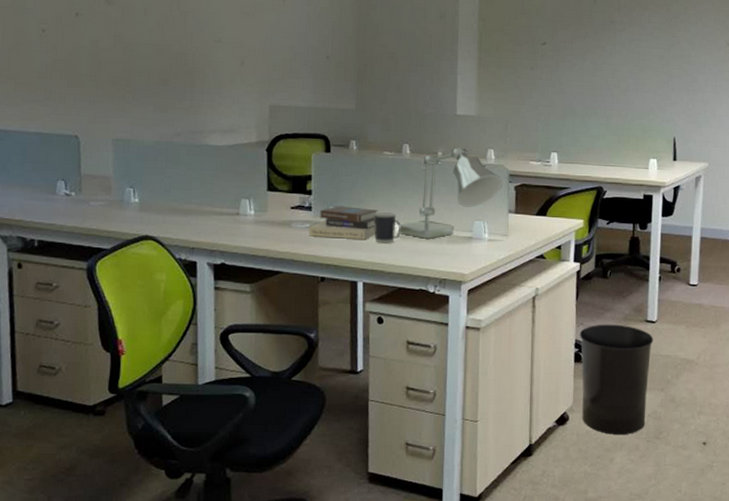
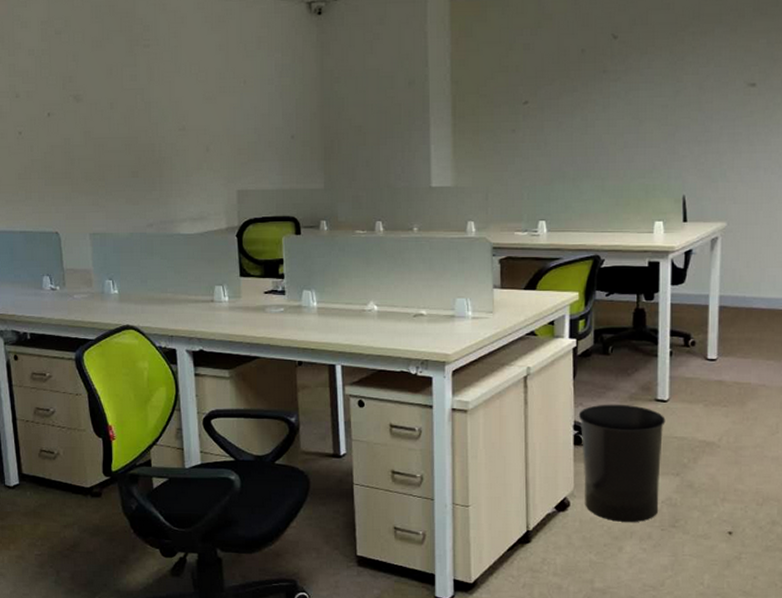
books: present [308,206,378,241] -> none [283,289,353,323]
mug: present [373,212,401,244] -> none [348,293,378,325]
desk lamp: present [400,148,504,239] -> none [377,222,487,319]

